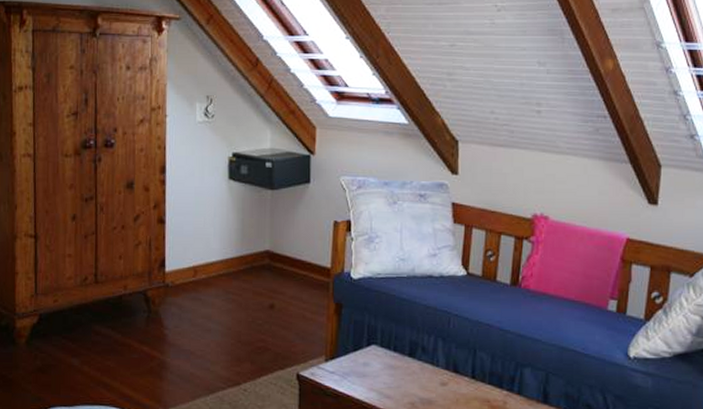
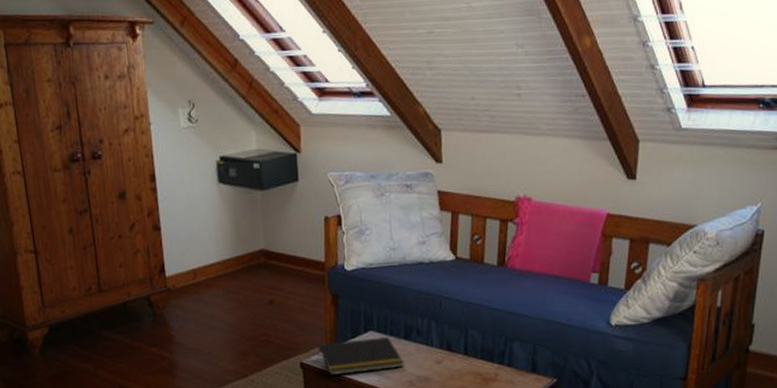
notepad: none [314,351,407,391] -> present [316,336,404,376]

